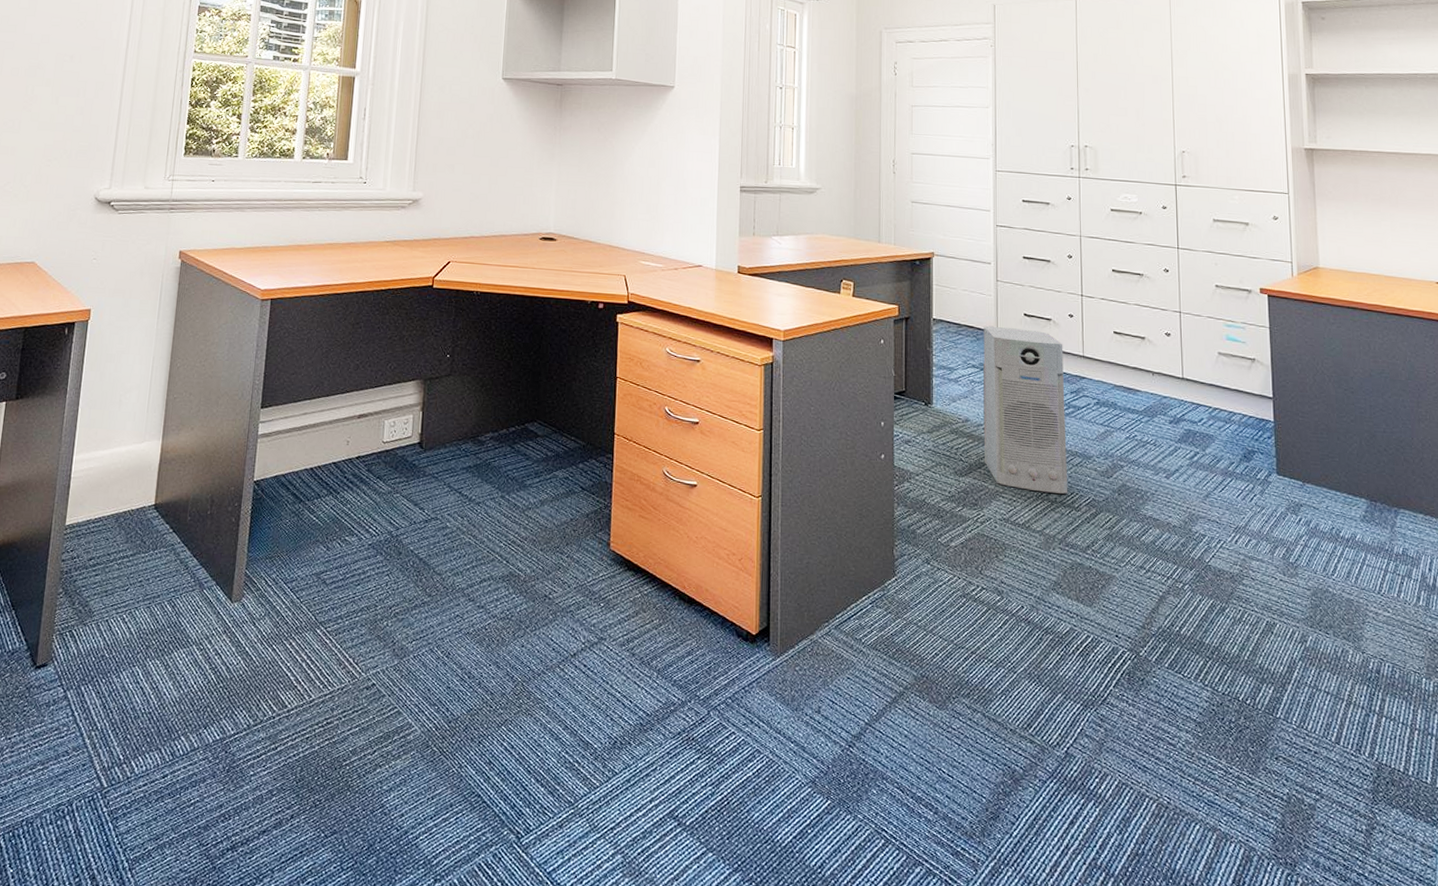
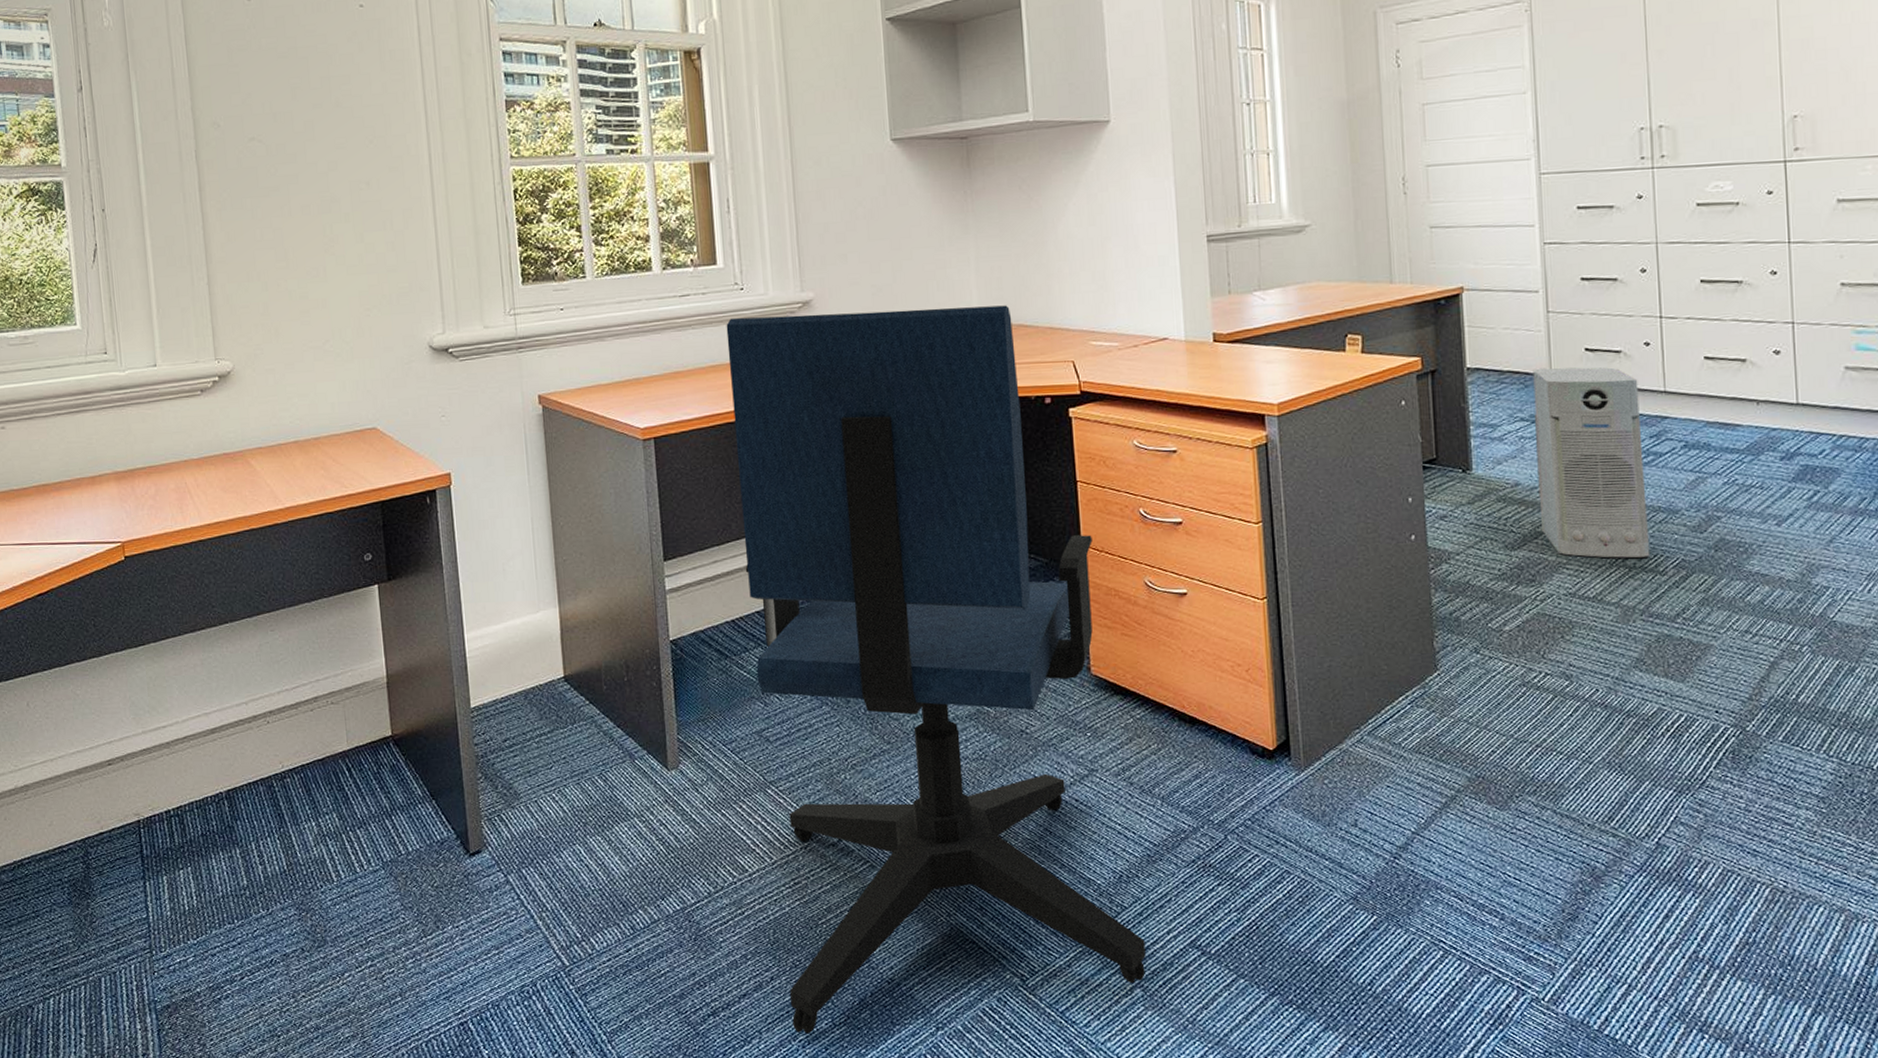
office chair: none [304,205,630,876] -> present [726,305,1146,1034]

